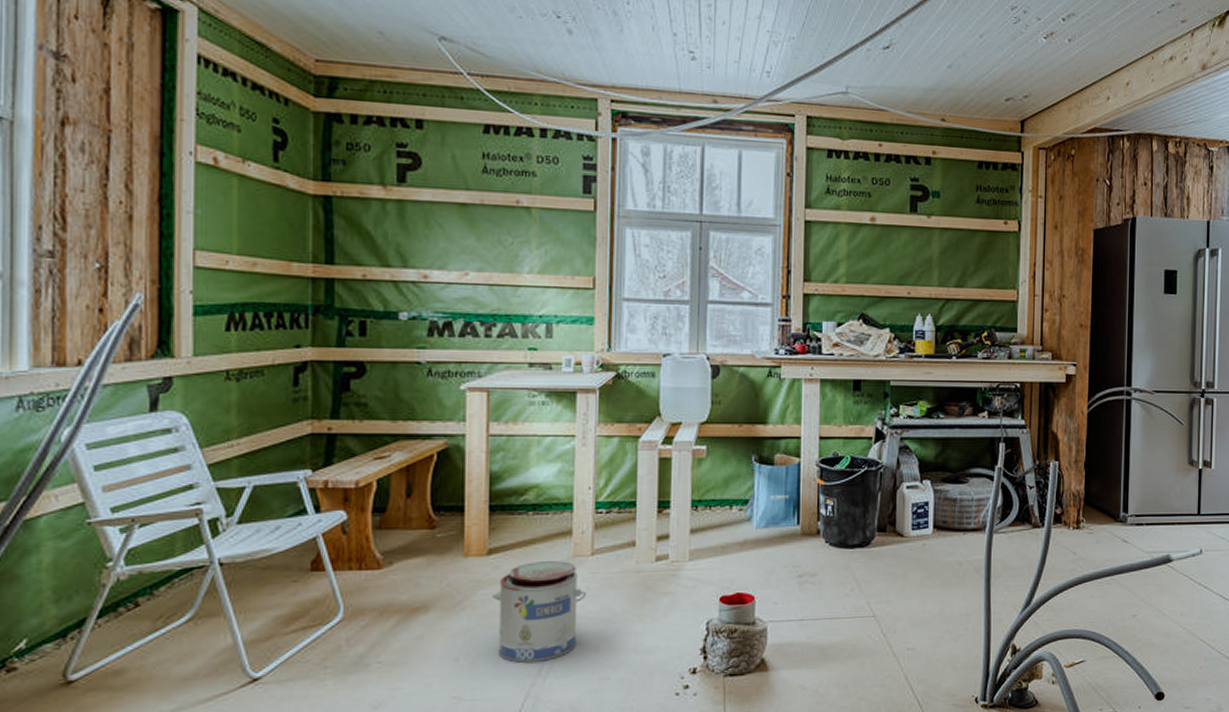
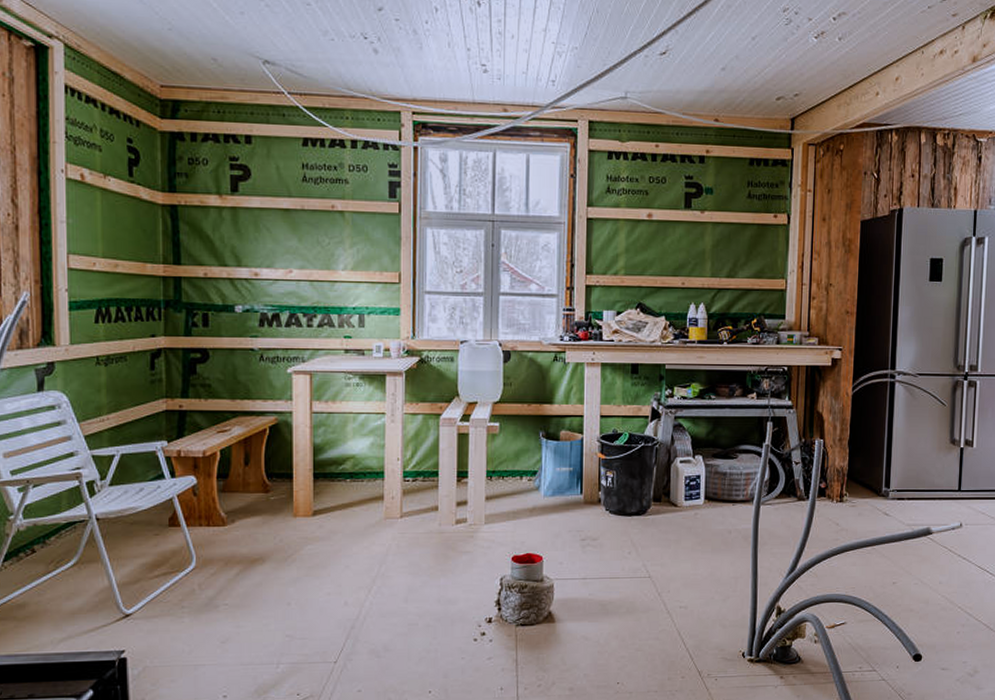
paint can: present [491,560,587,663] -> none [316,521,397,608]

